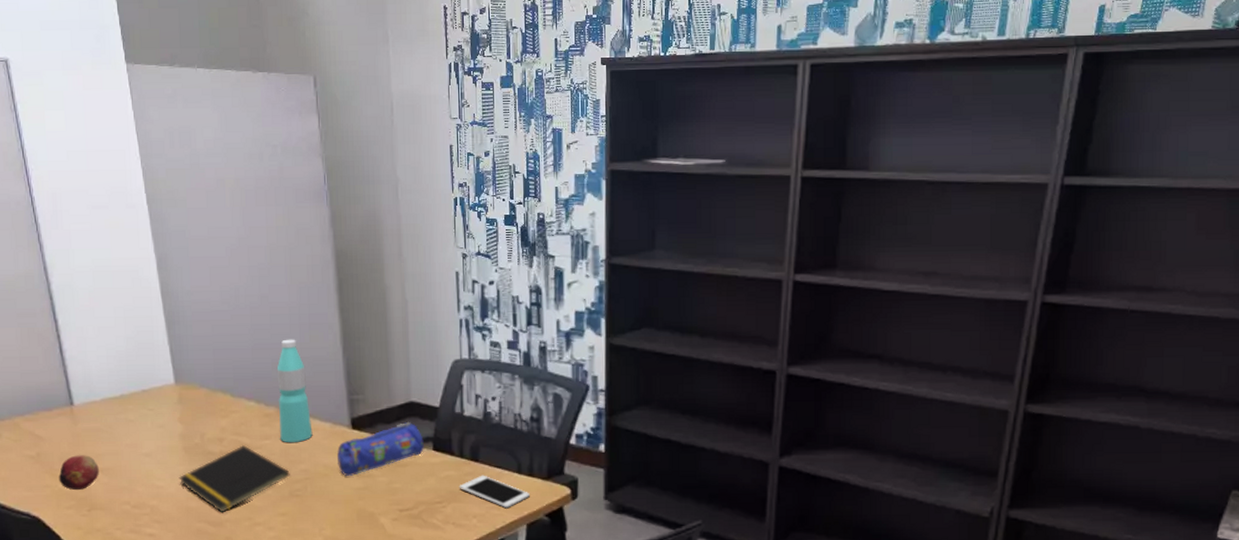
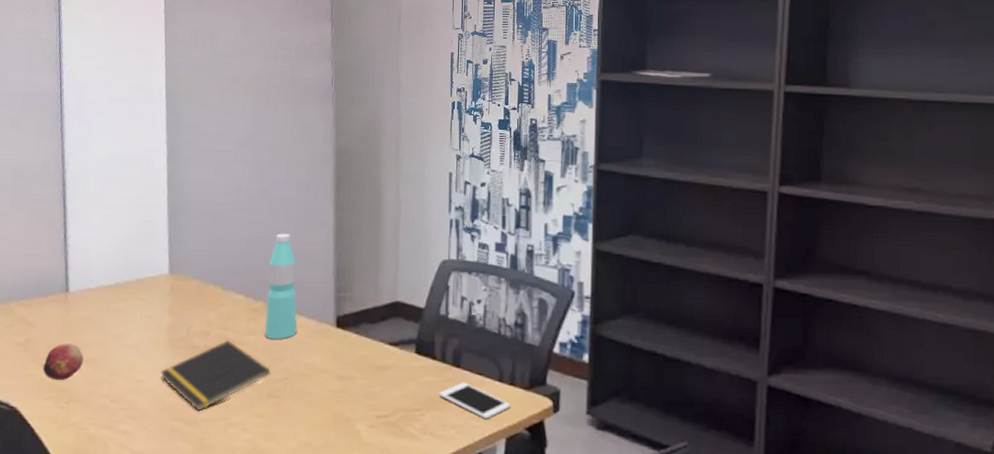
pencil case: present [337,421,425,477] -> none [319,322,408,378]

